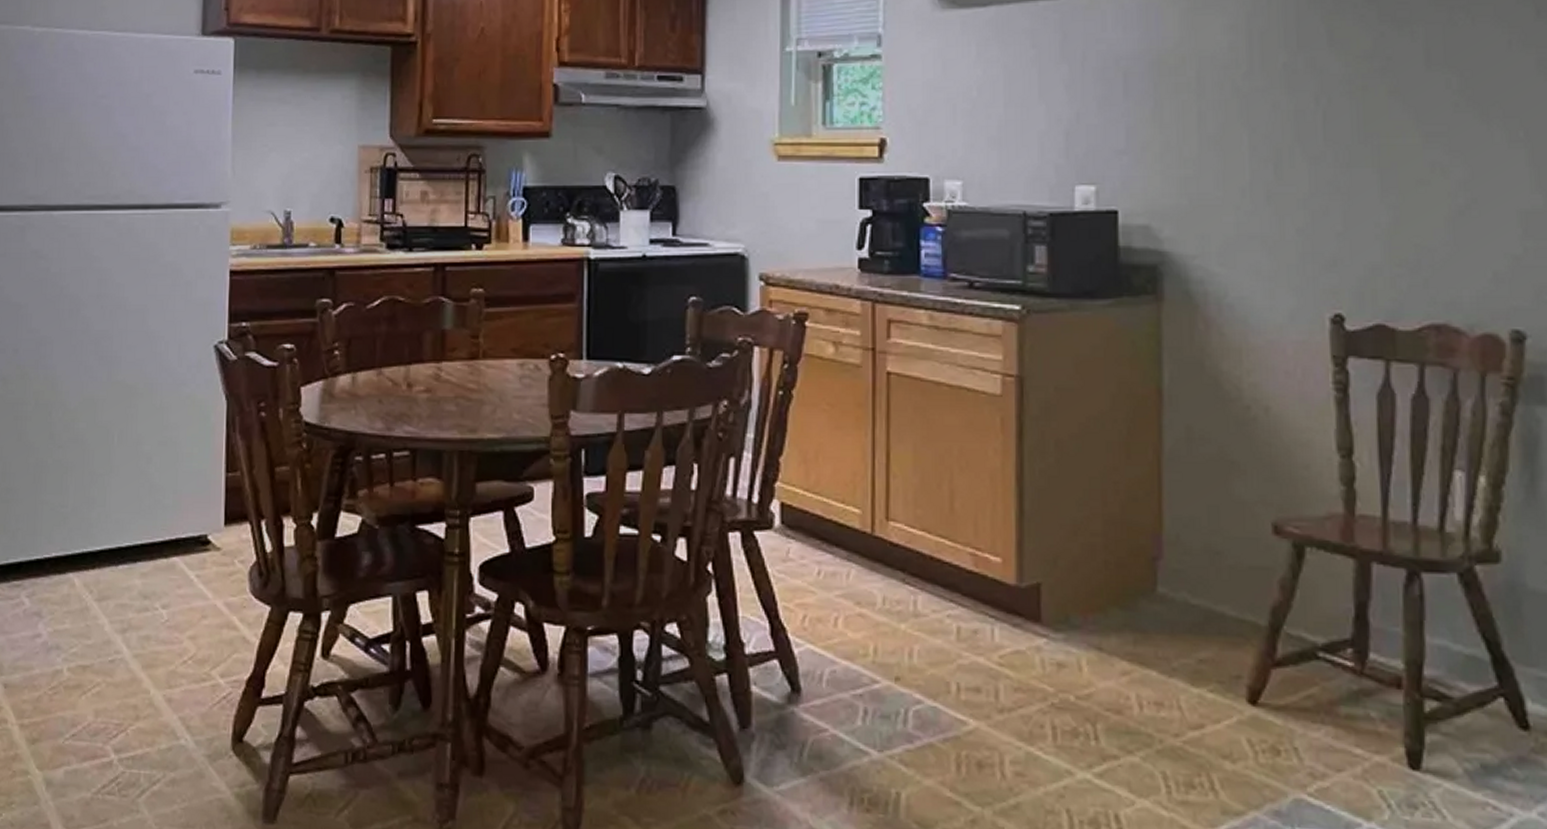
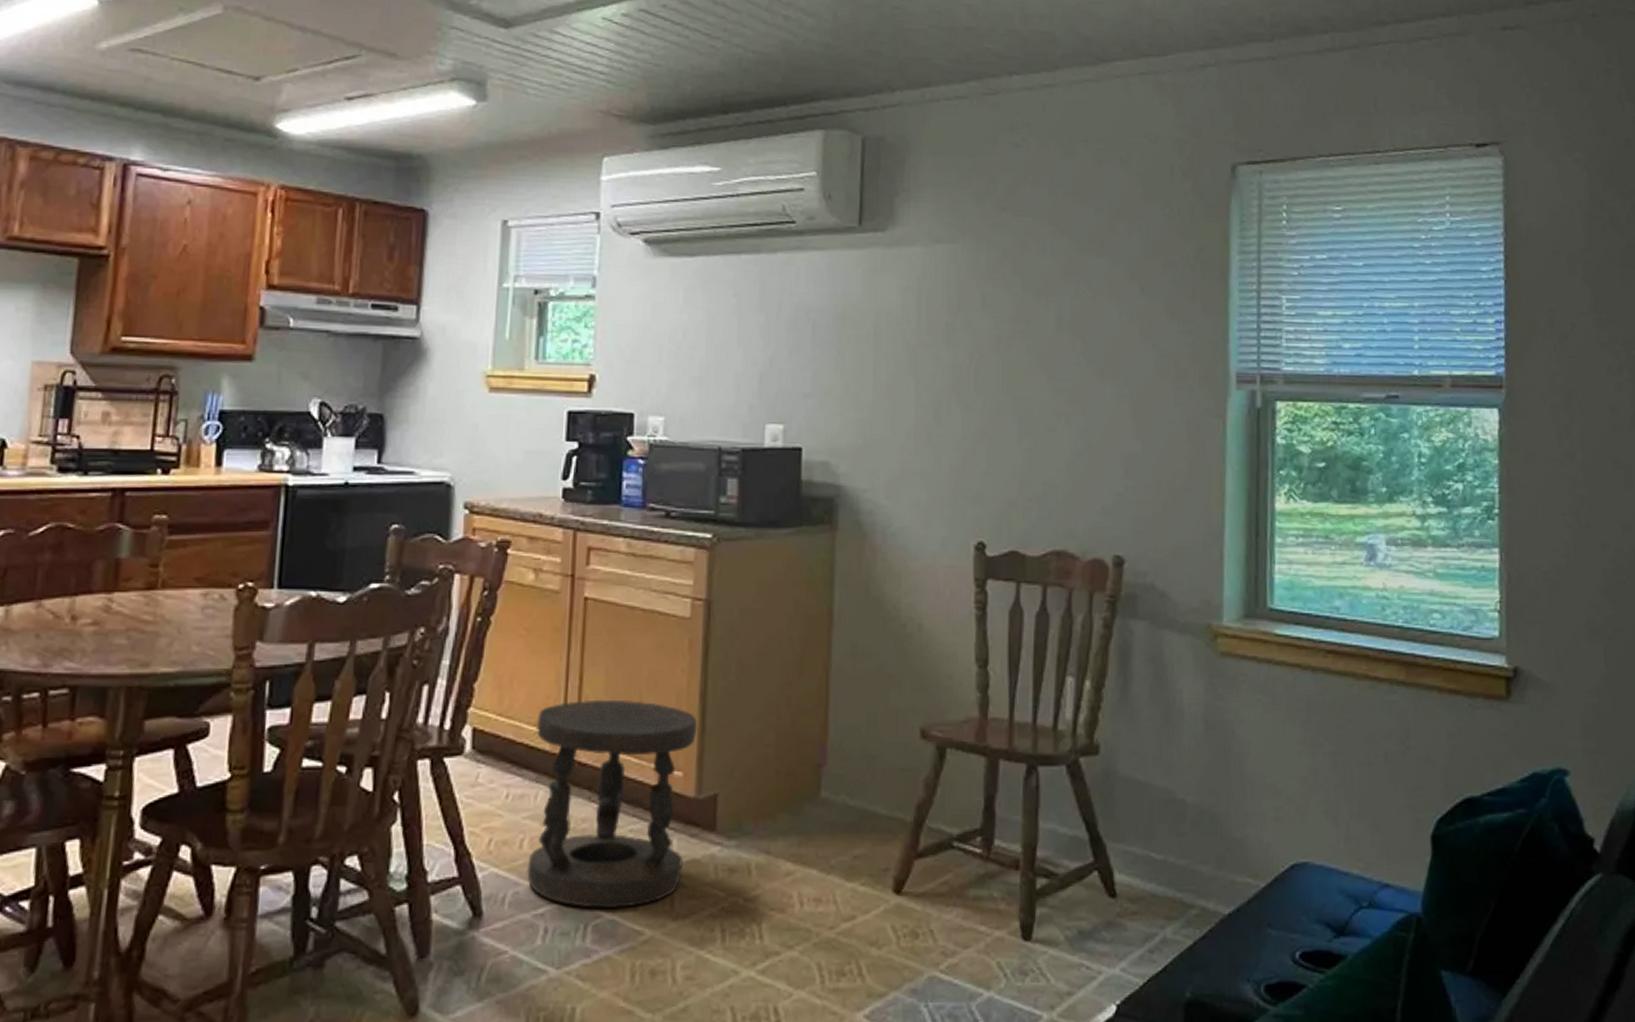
stool: none [843,477,1015,695] -> present [527,699,698,908]

